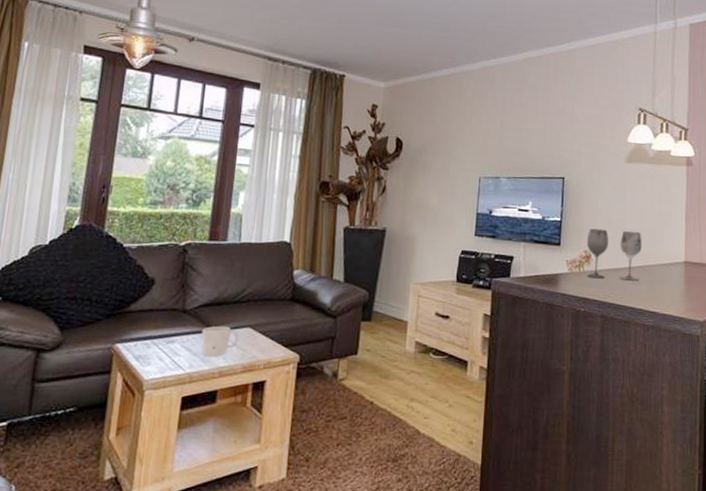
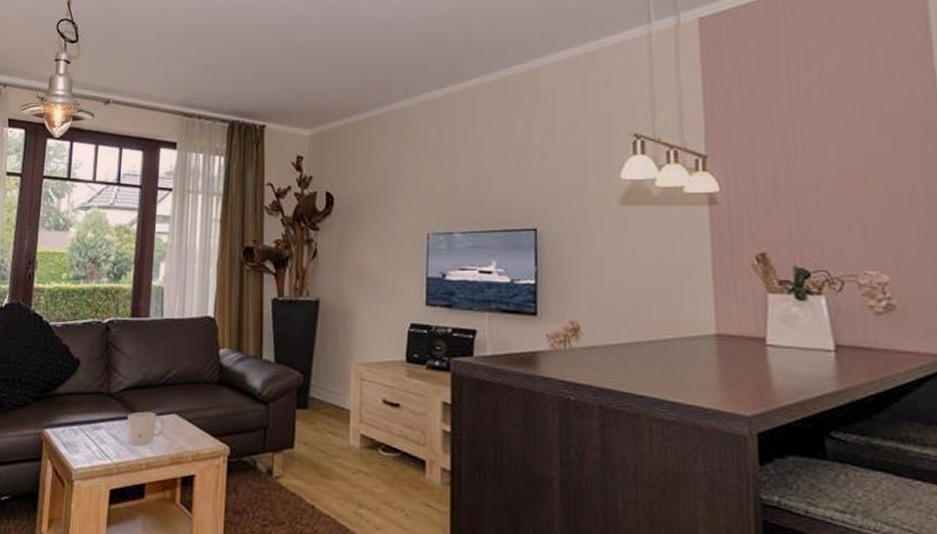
wineglass: present [586,228,643,282] -> none [572,293,652,362]

